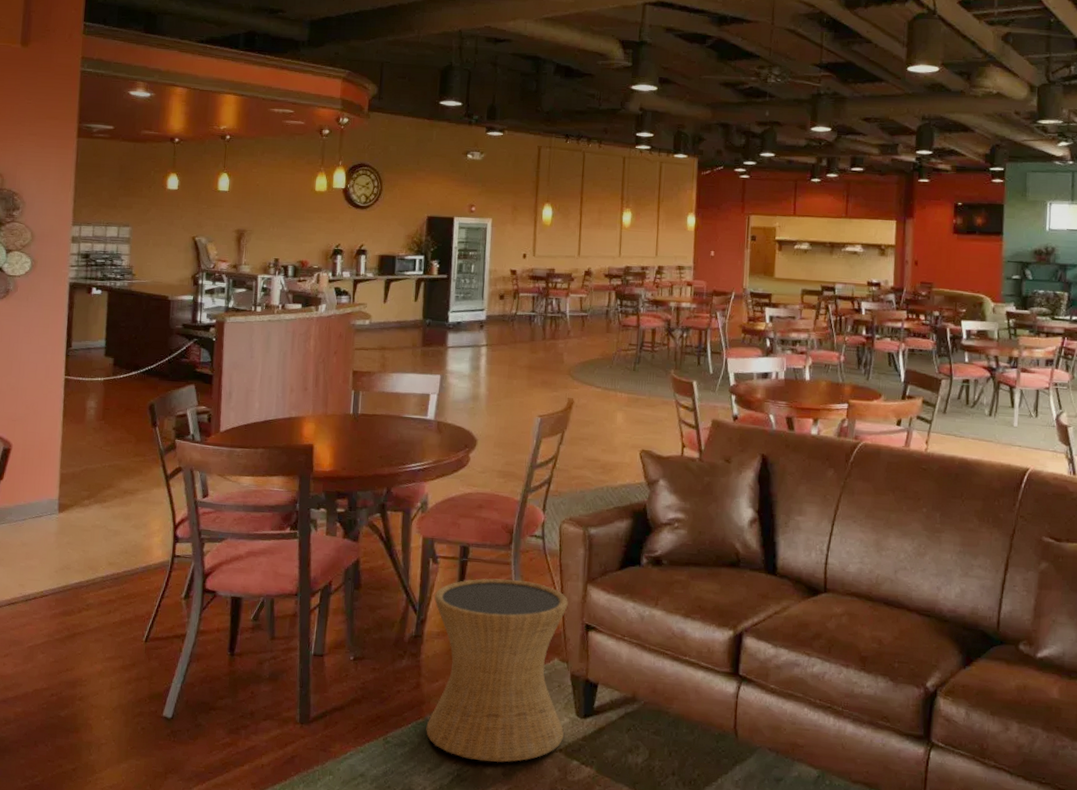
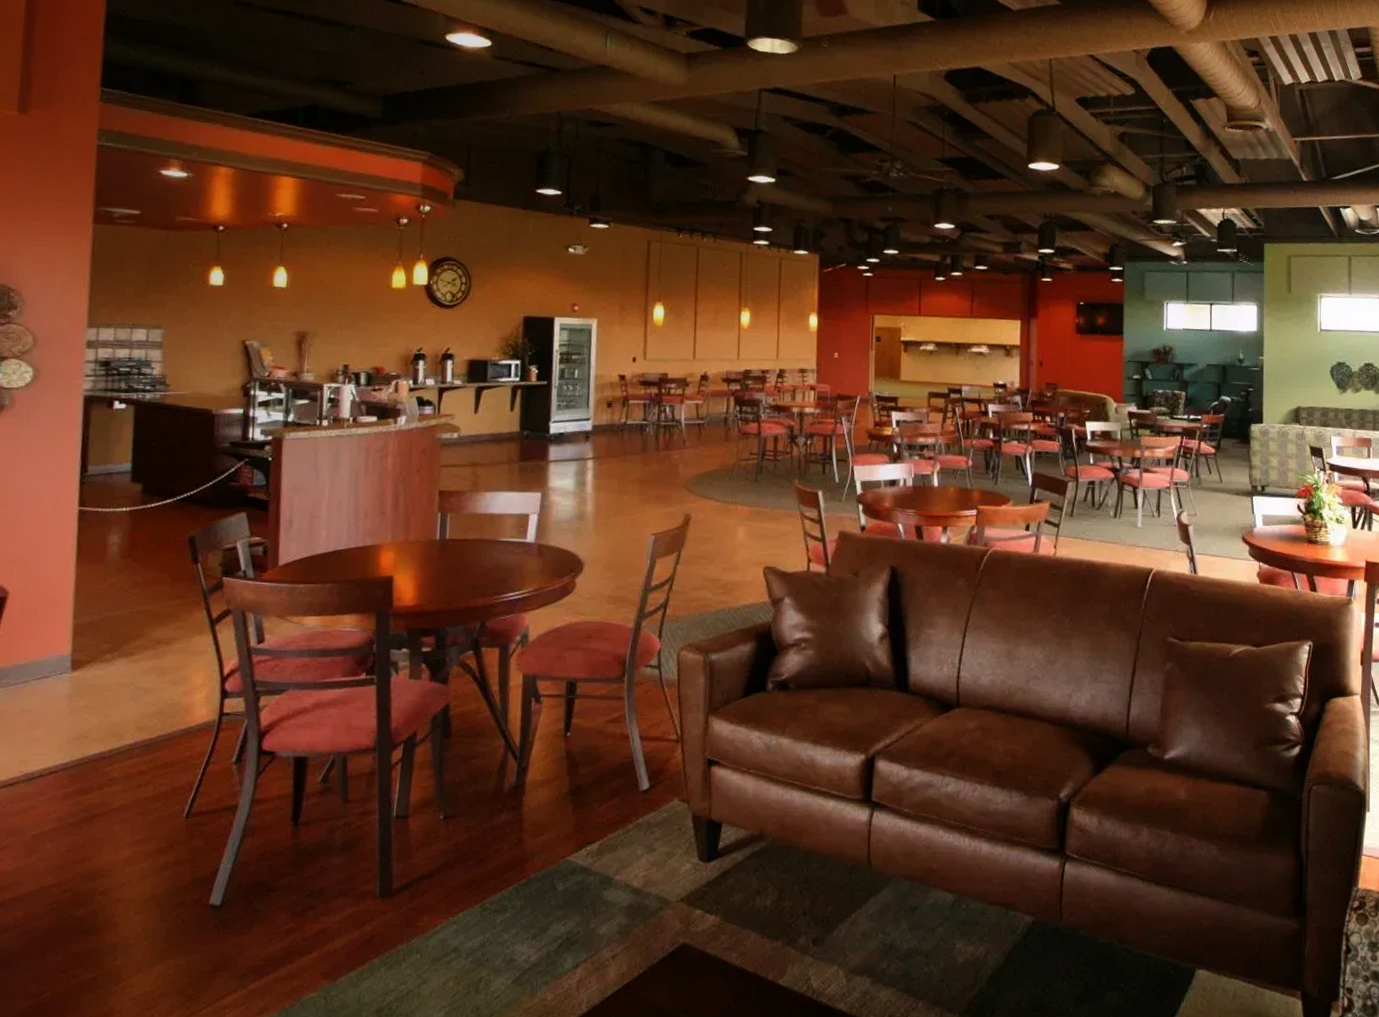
side table: present [426,578,568,762] -> none [530,716,688,919]

